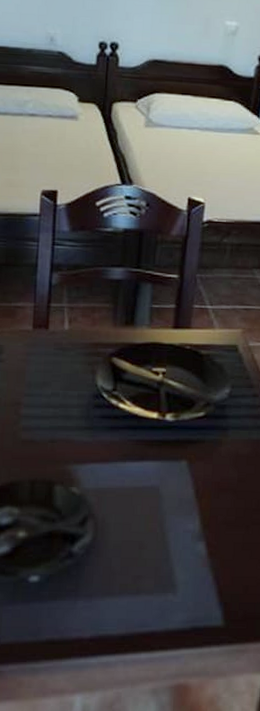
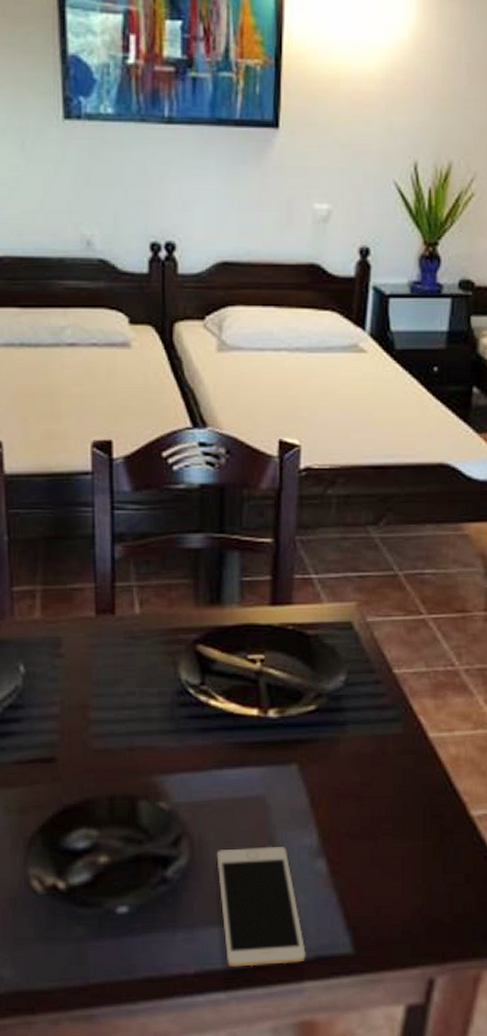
cell phone: none [115,529,185,634] -> present [216,846,306,967]

